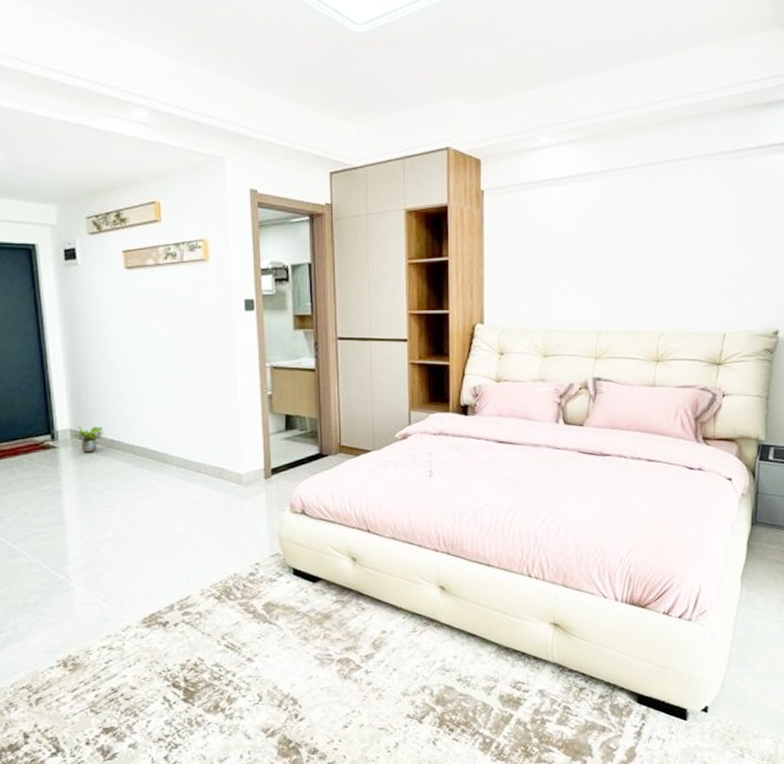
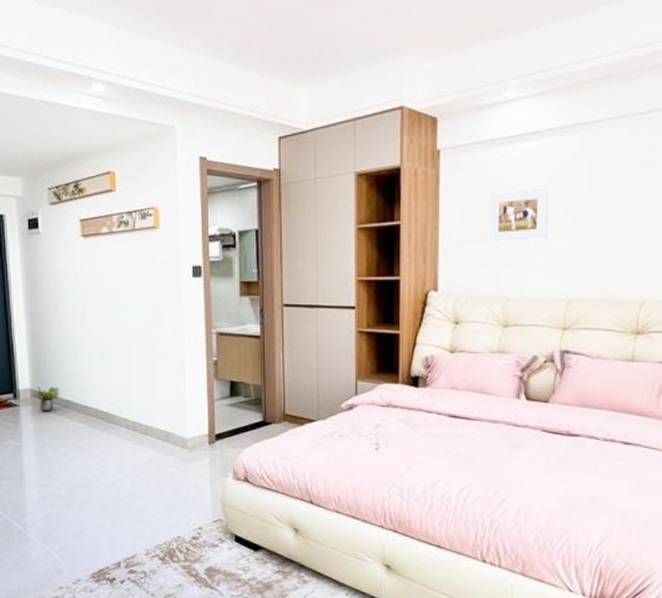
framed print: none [528,228,581,277] -> present [488,187,549,241]

